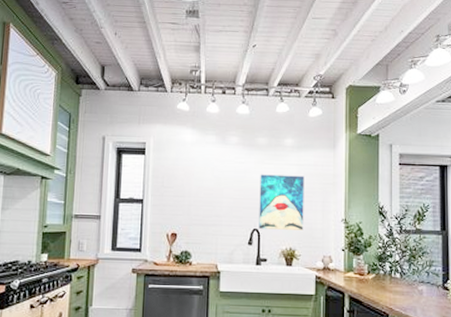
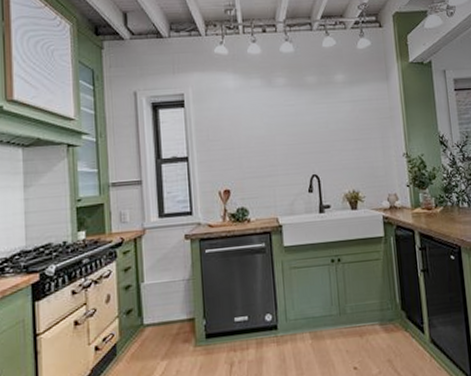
wall art: present [259,174,305,230] -> none [313,112,365,174]

